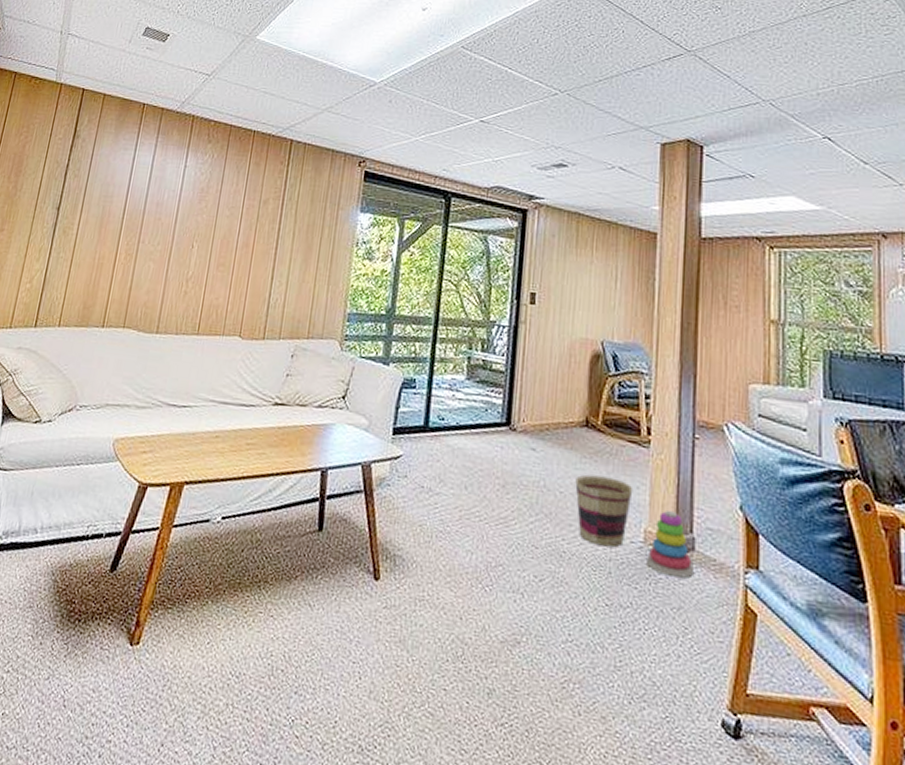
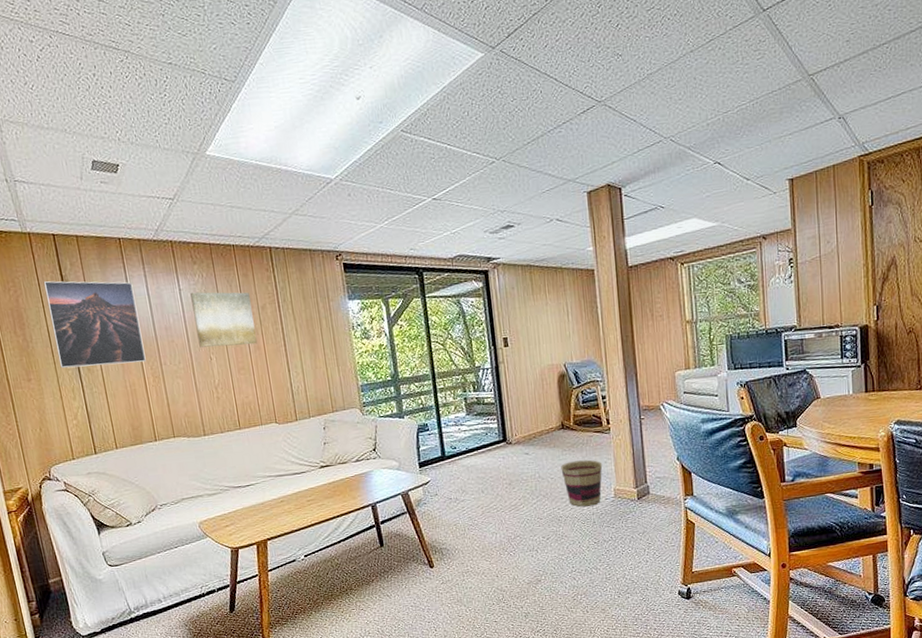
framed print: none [37,133,141,236] -> present [43,281,146,369]
wall art: none [185,171,255,241] -> present [190,292,257,348]
stacking toy: present [647,509,695,578] -> none [618,471,651,515]

